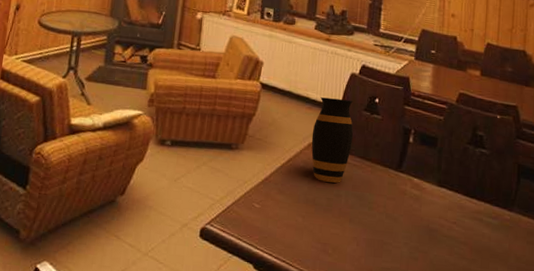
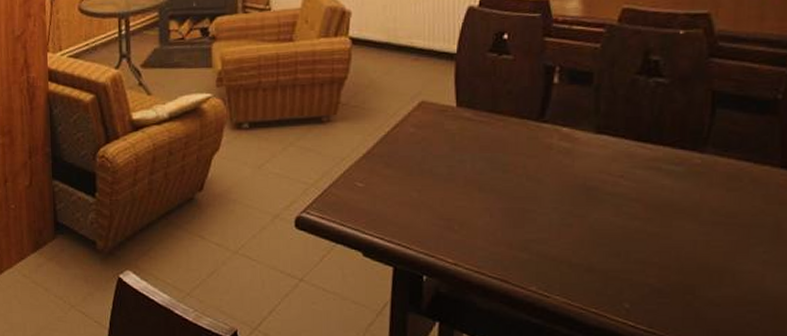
vase: present [311,97,354,183] -> none [422,41,477,147]

